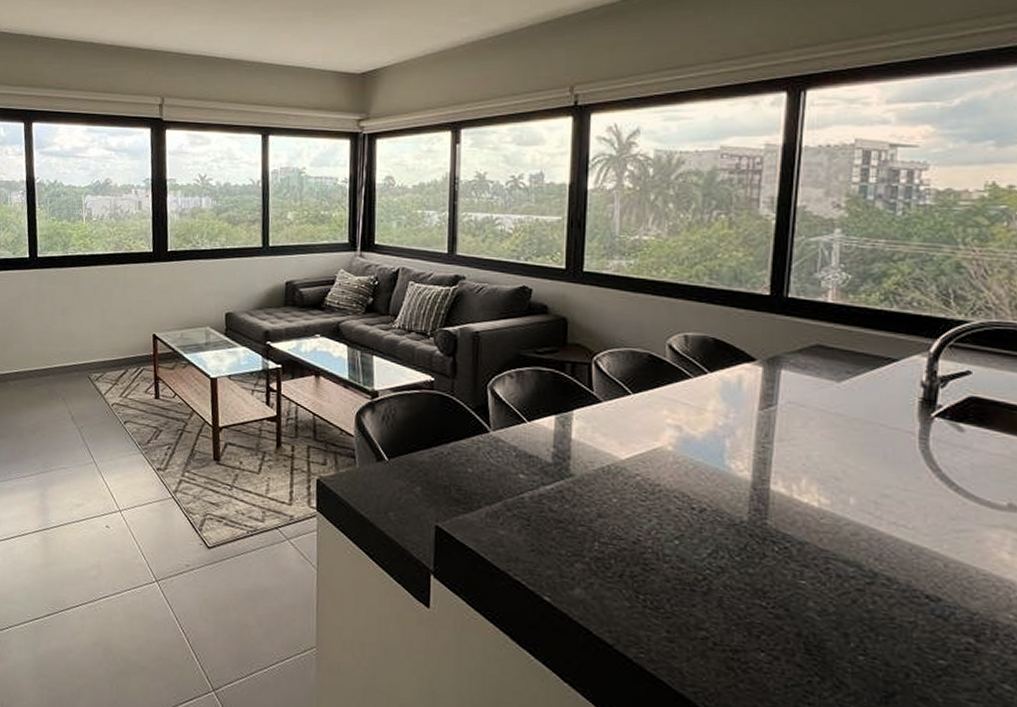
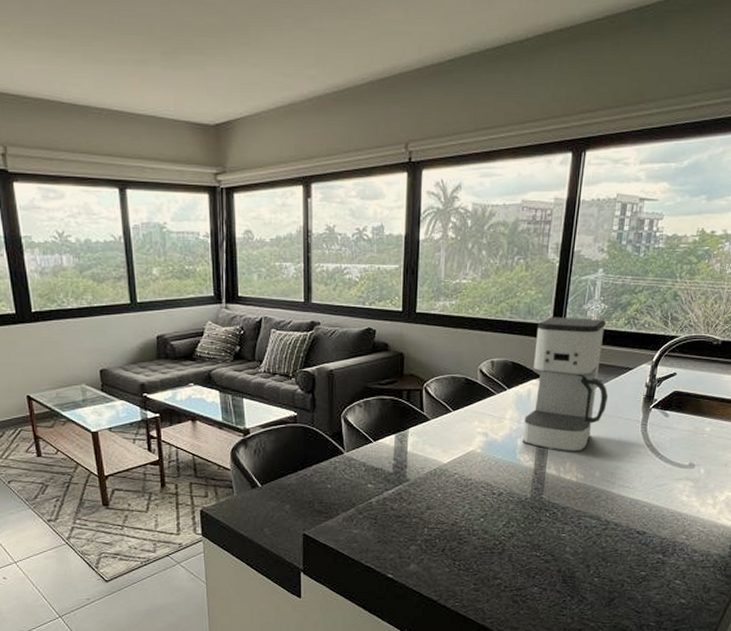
coffee maker: none [733,285,860,467] -> present [522,317,608,453]

